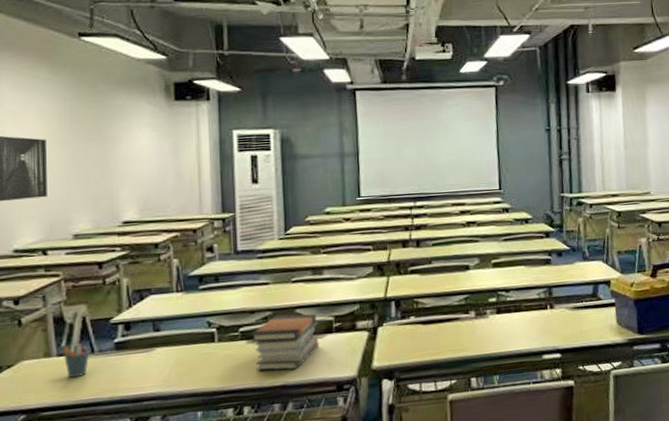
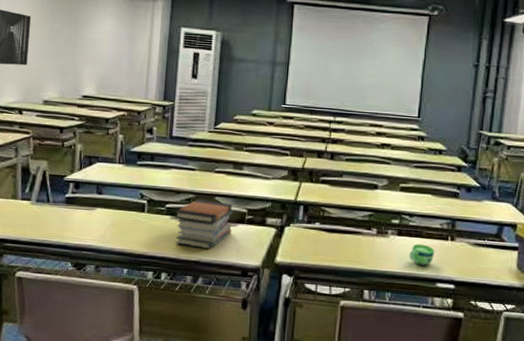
pen holder: present [62,344,90,378] -> none [26,193,46,220]
cup: none [511,318,536,341] -> present [409,244,435,266]

